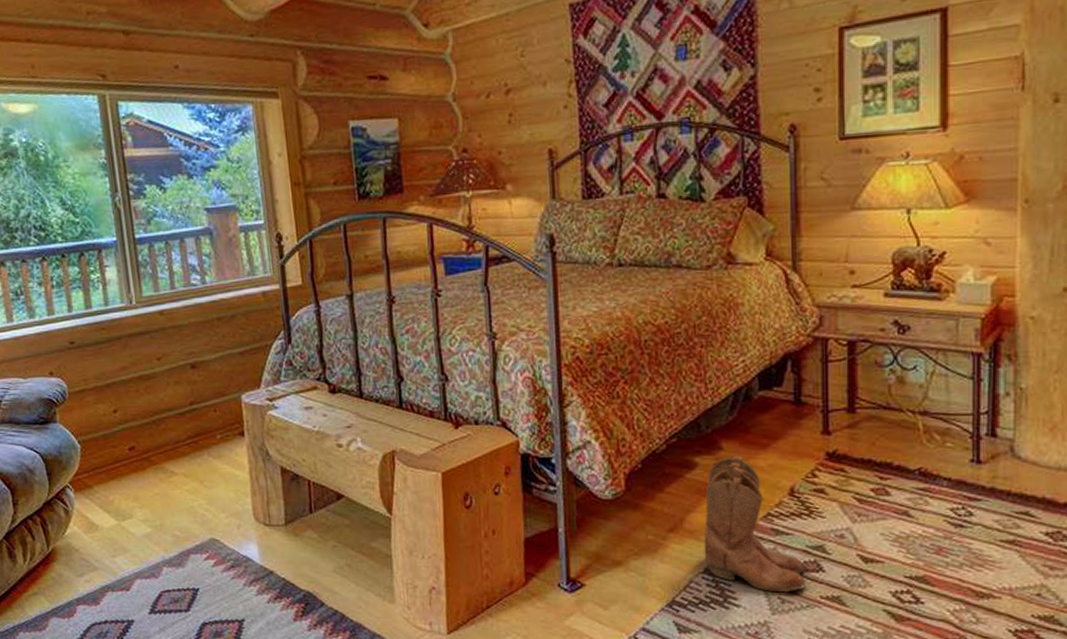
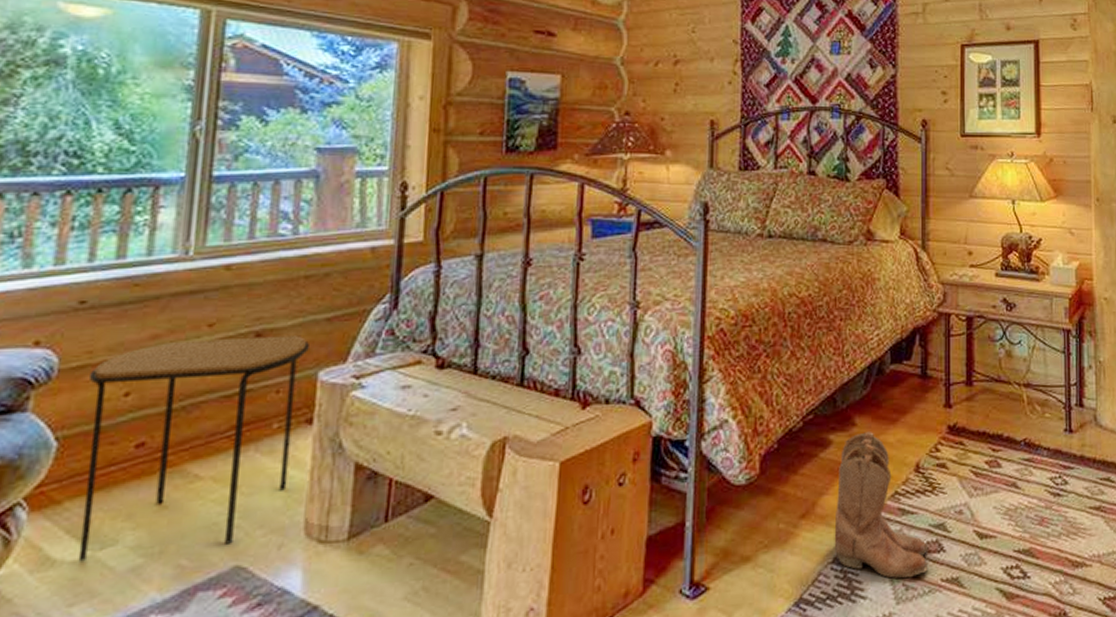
side table: none [89,366,235,528] -> present [78,335,309,562]

